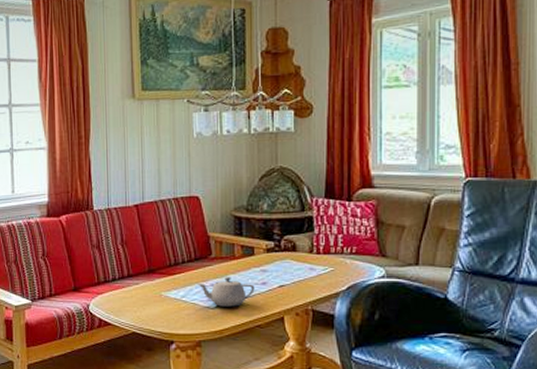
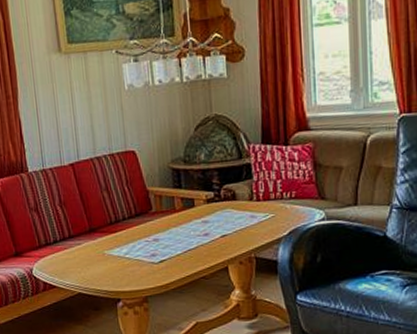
teapot: present [198,277,255,307] -> none [140,231,197,261]

